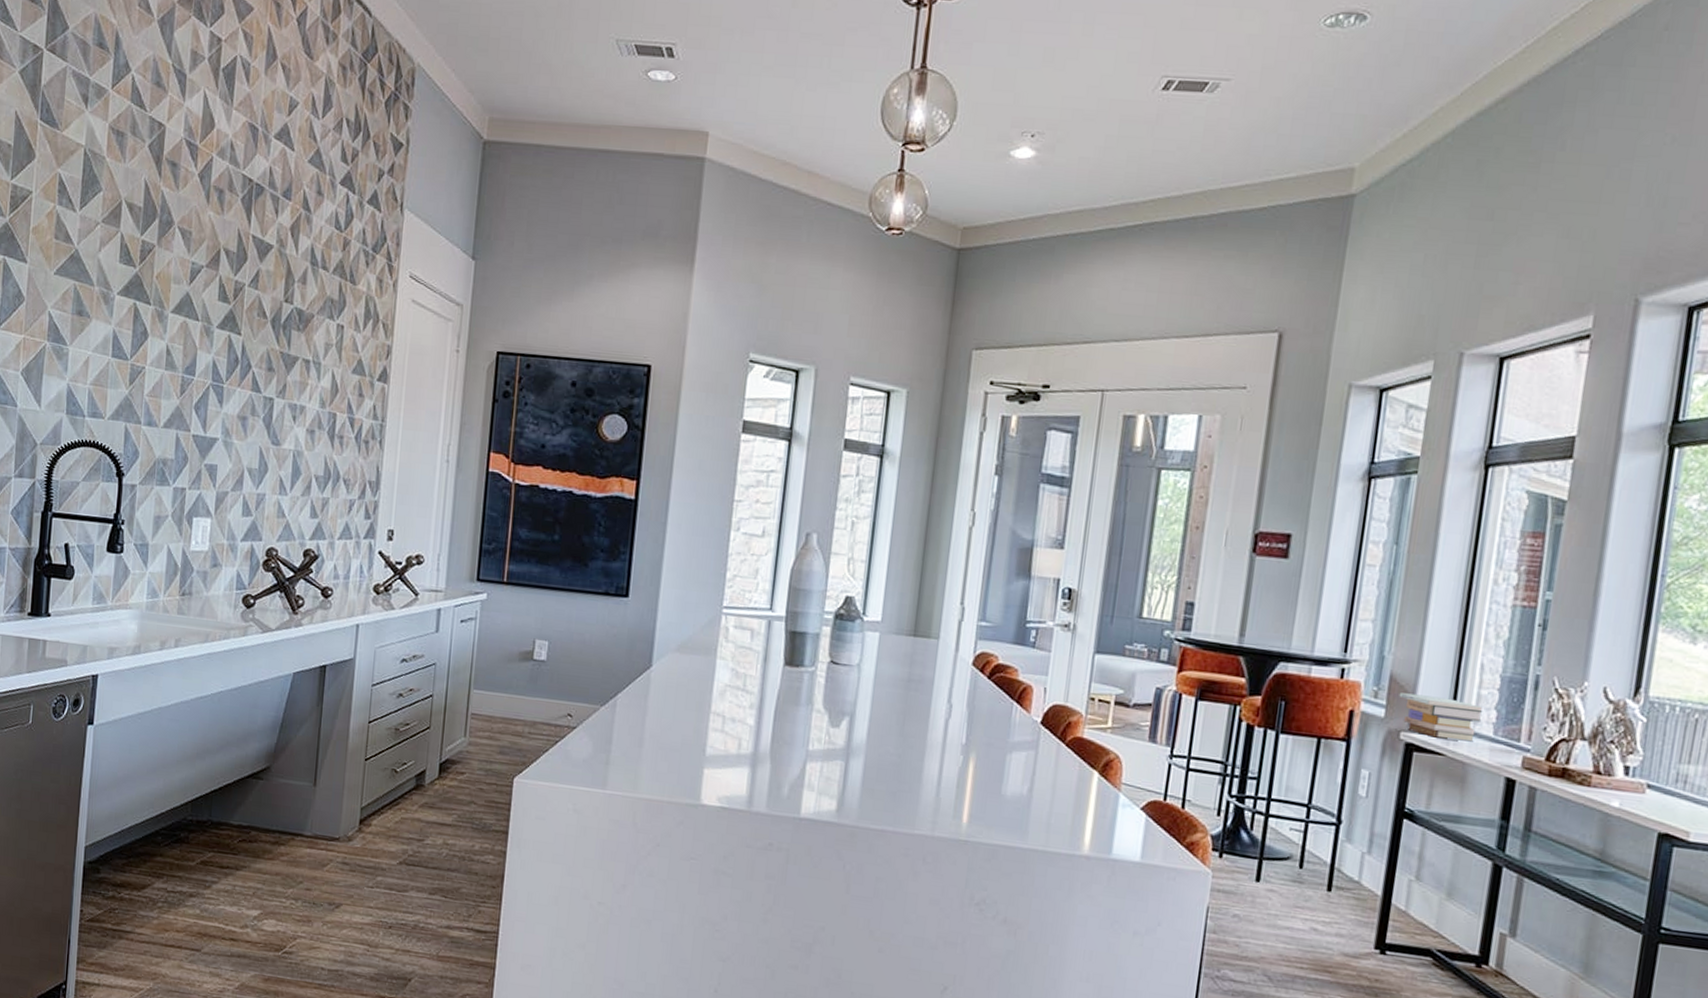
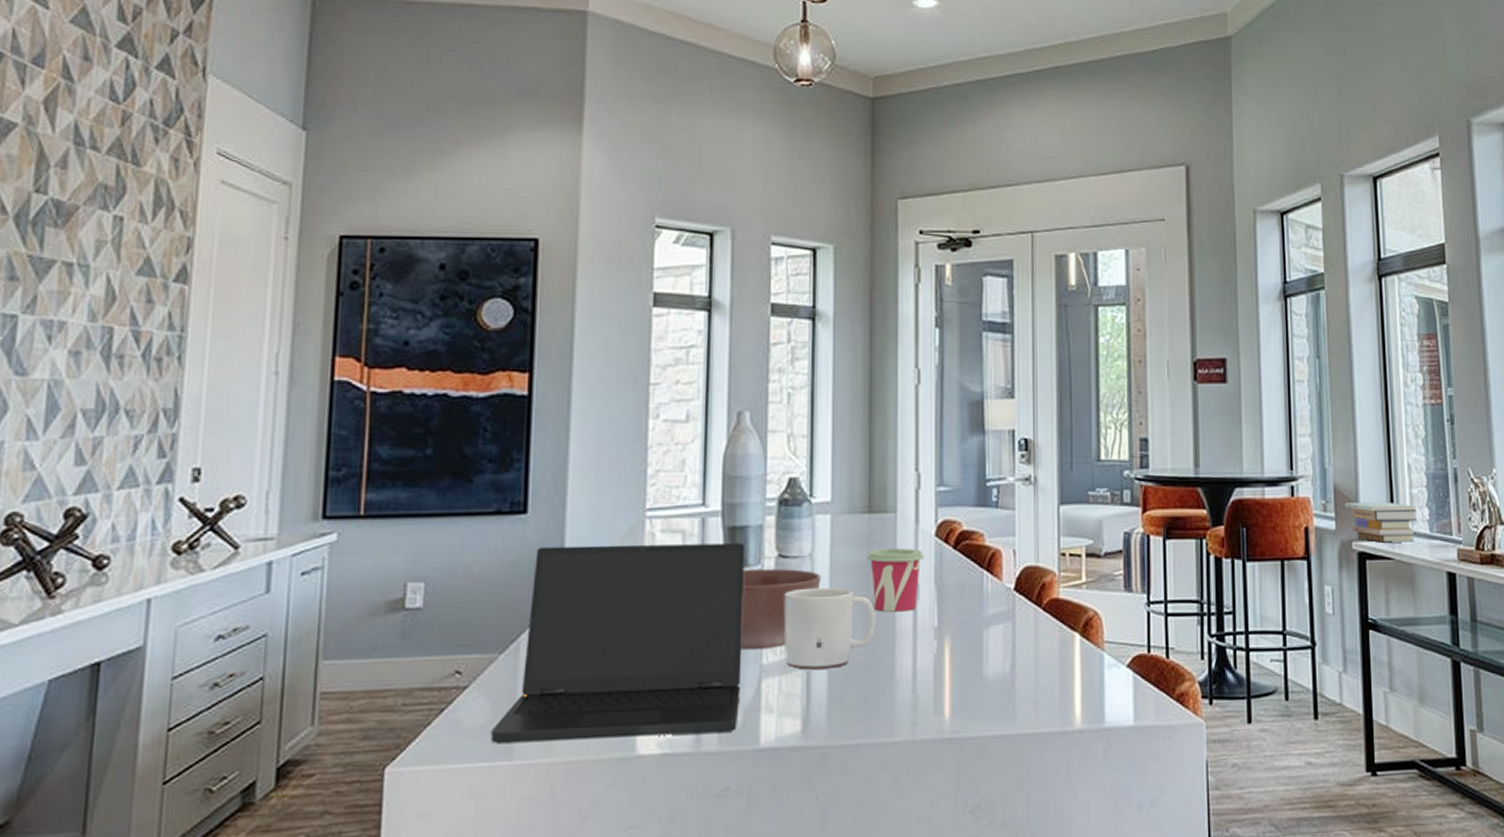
laptop: none [591,626,802,800] -> present [491,543,744,744]
bowl: none [791,668,866,738] -> present [741,568,821,649]
mug: none [828,692,911,764] -> present [783,587,876,670]
cup: none [907,668,960,727] -> present [867,548,924,612]

